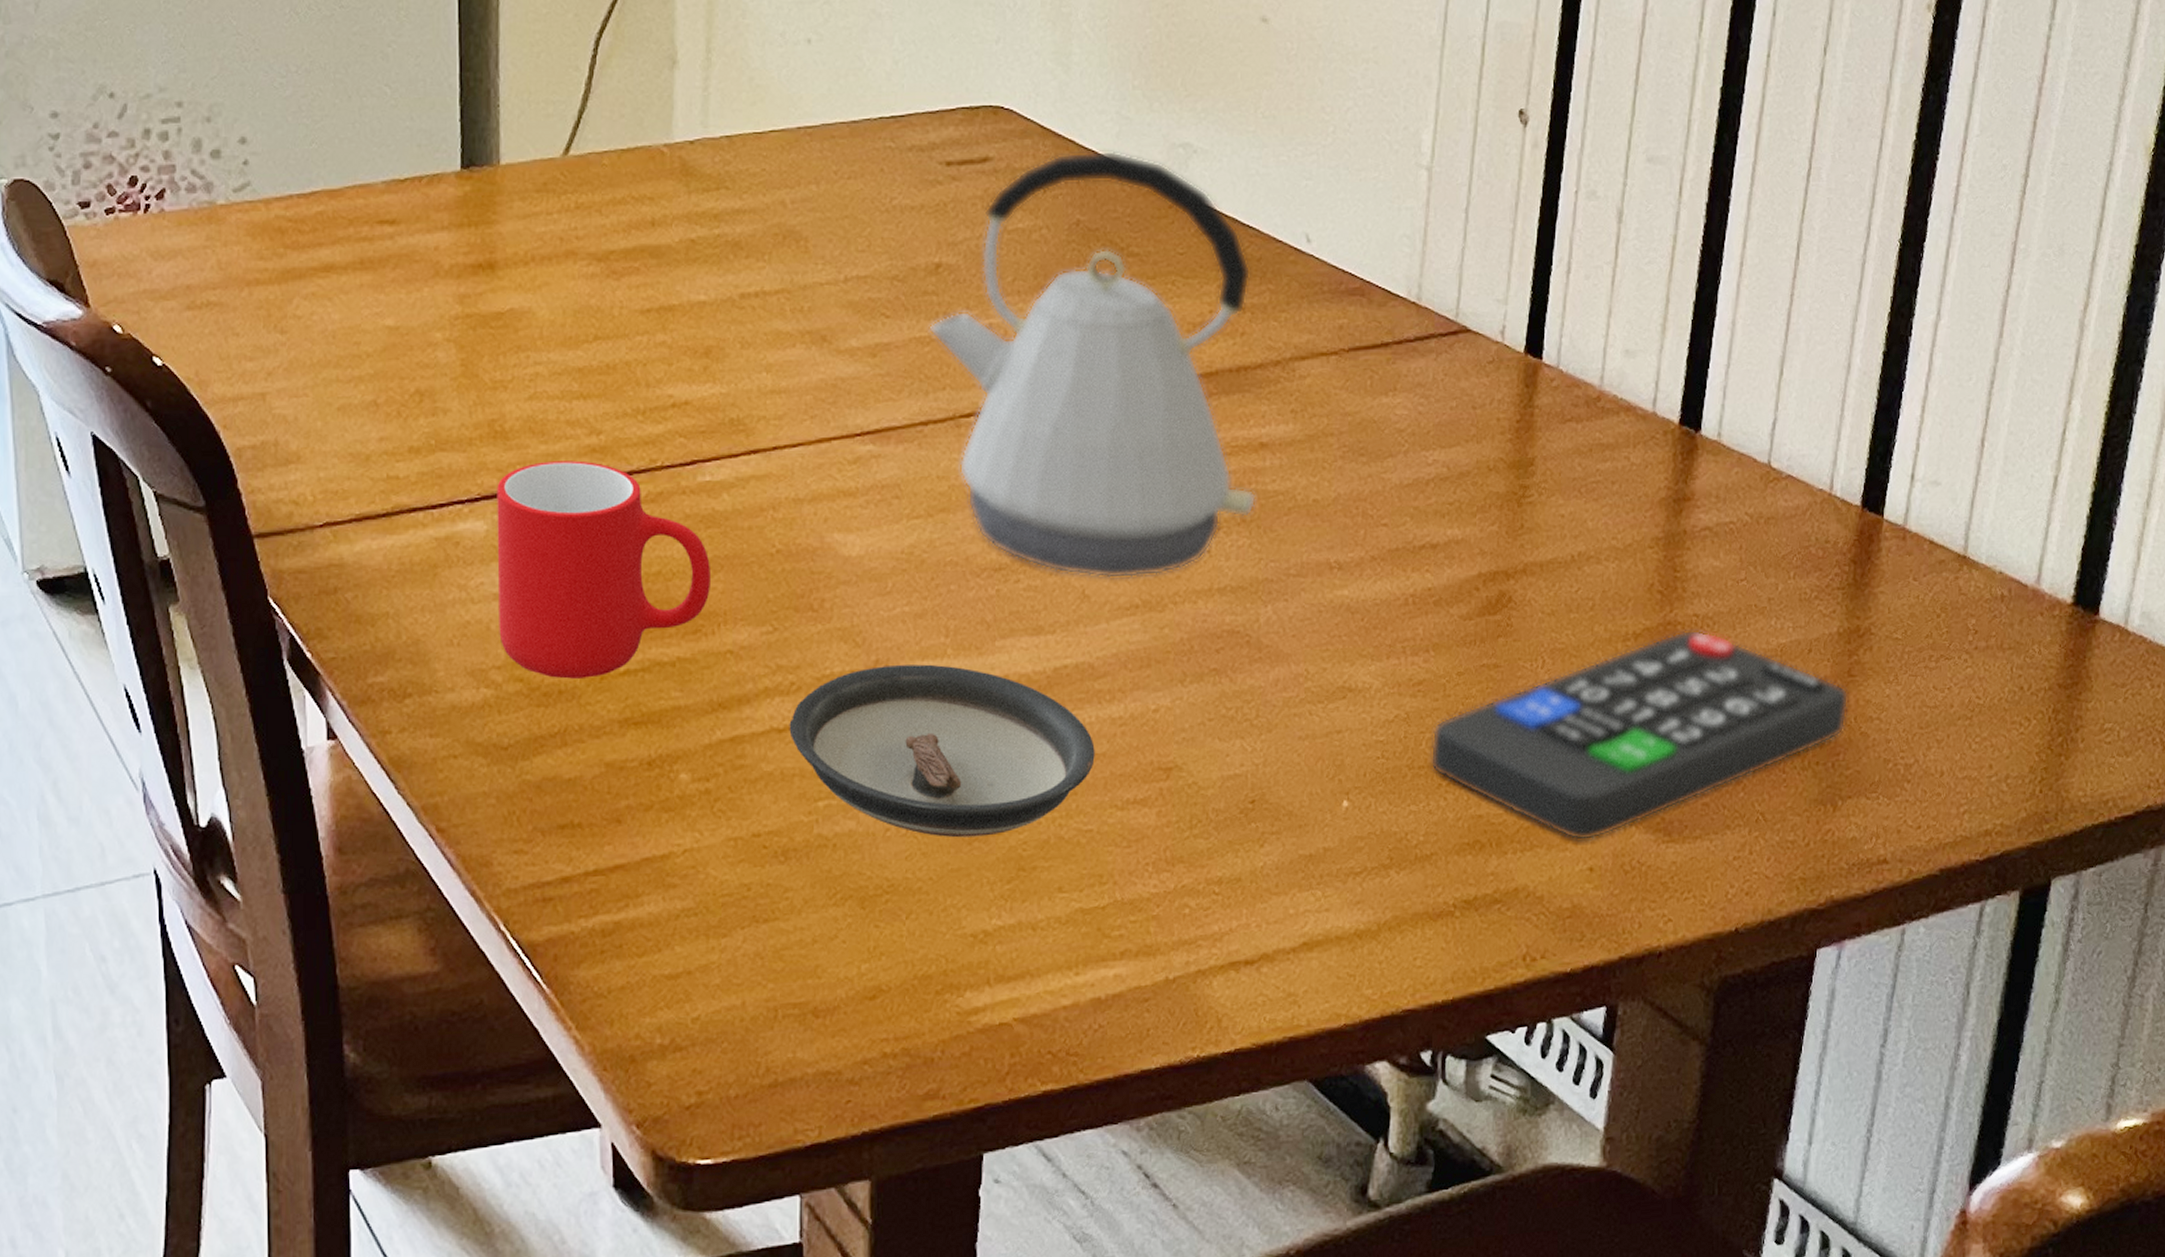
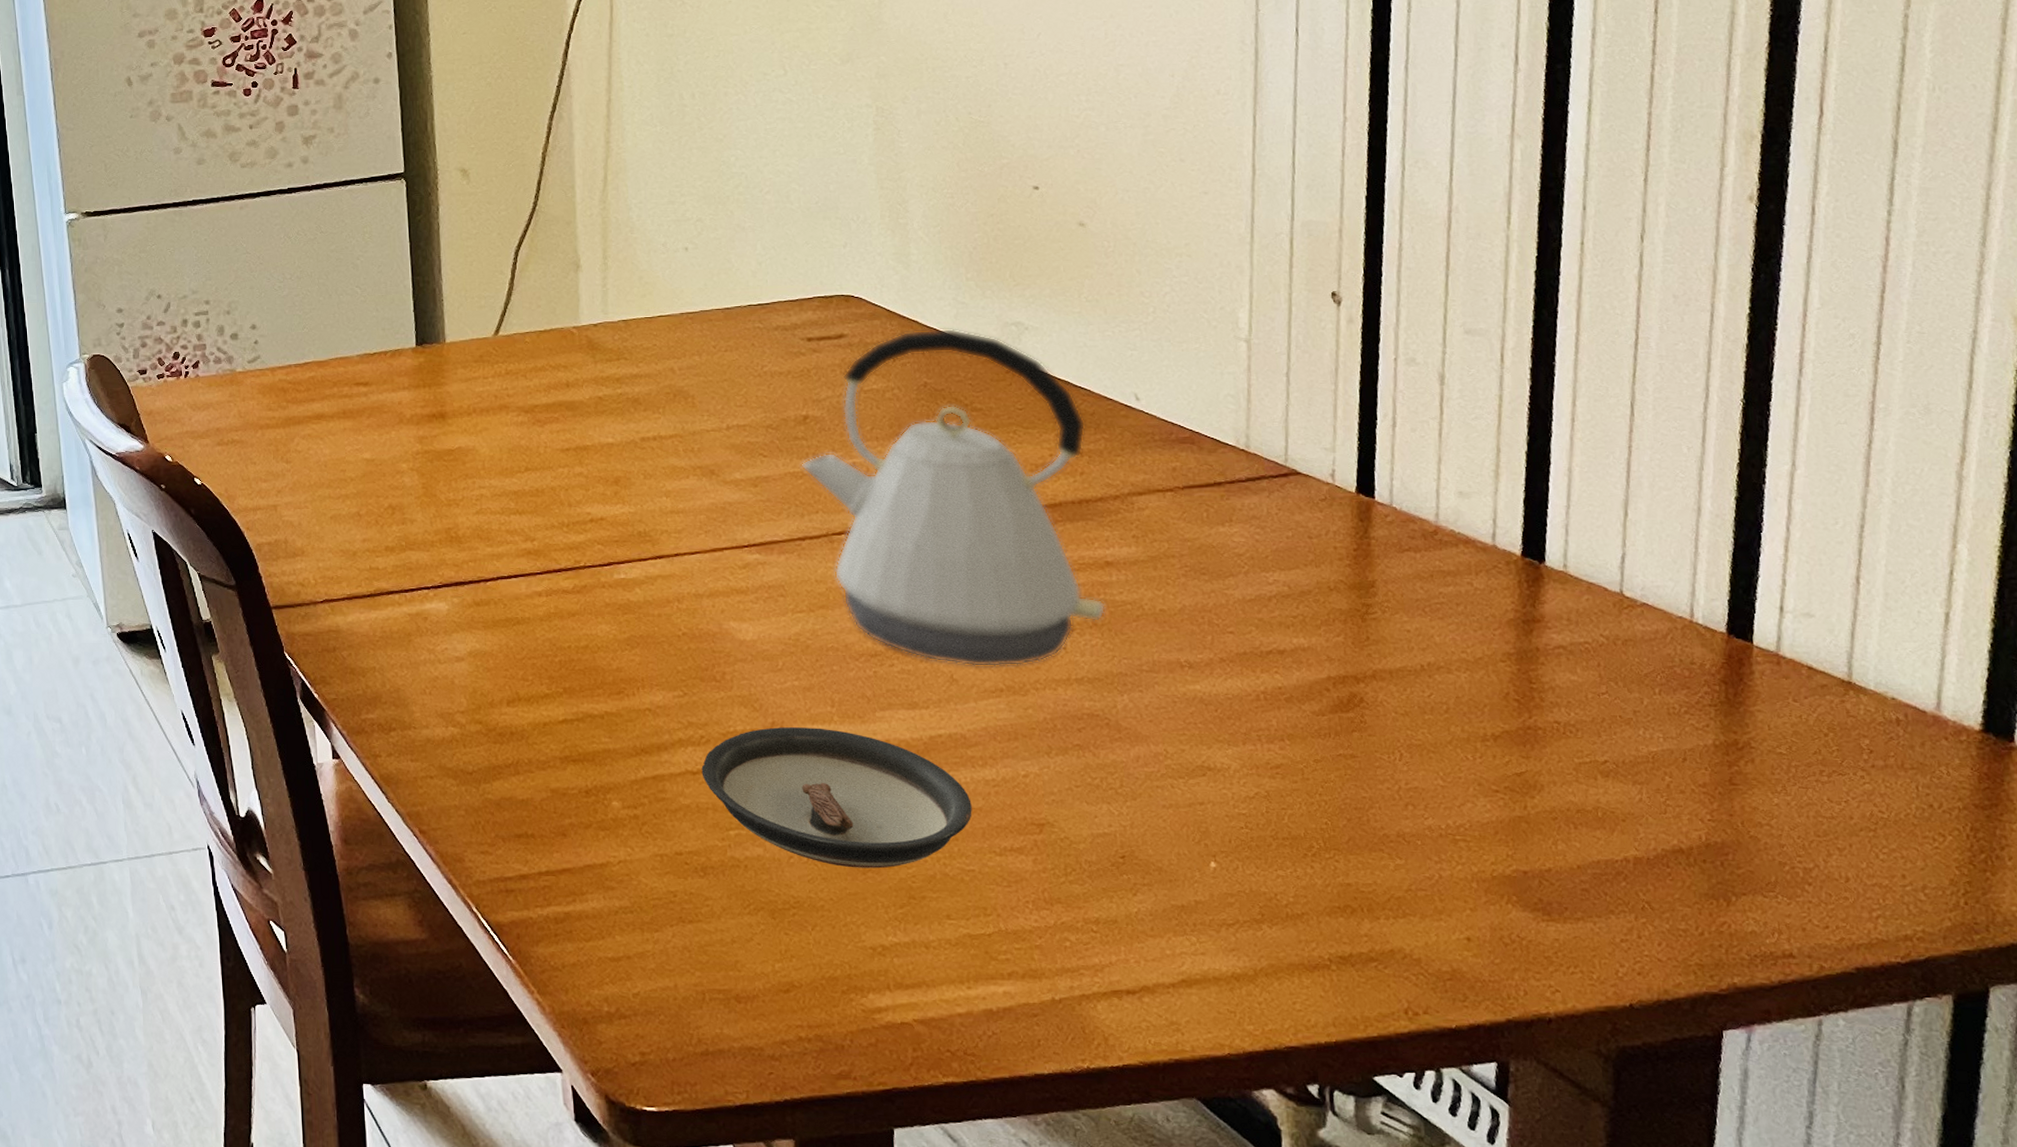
cup: present [497,460,712,679] -> none [454,560,630,724]
remote control: present [1430,629,1849,841] -> none [1293,734,1733,914]

